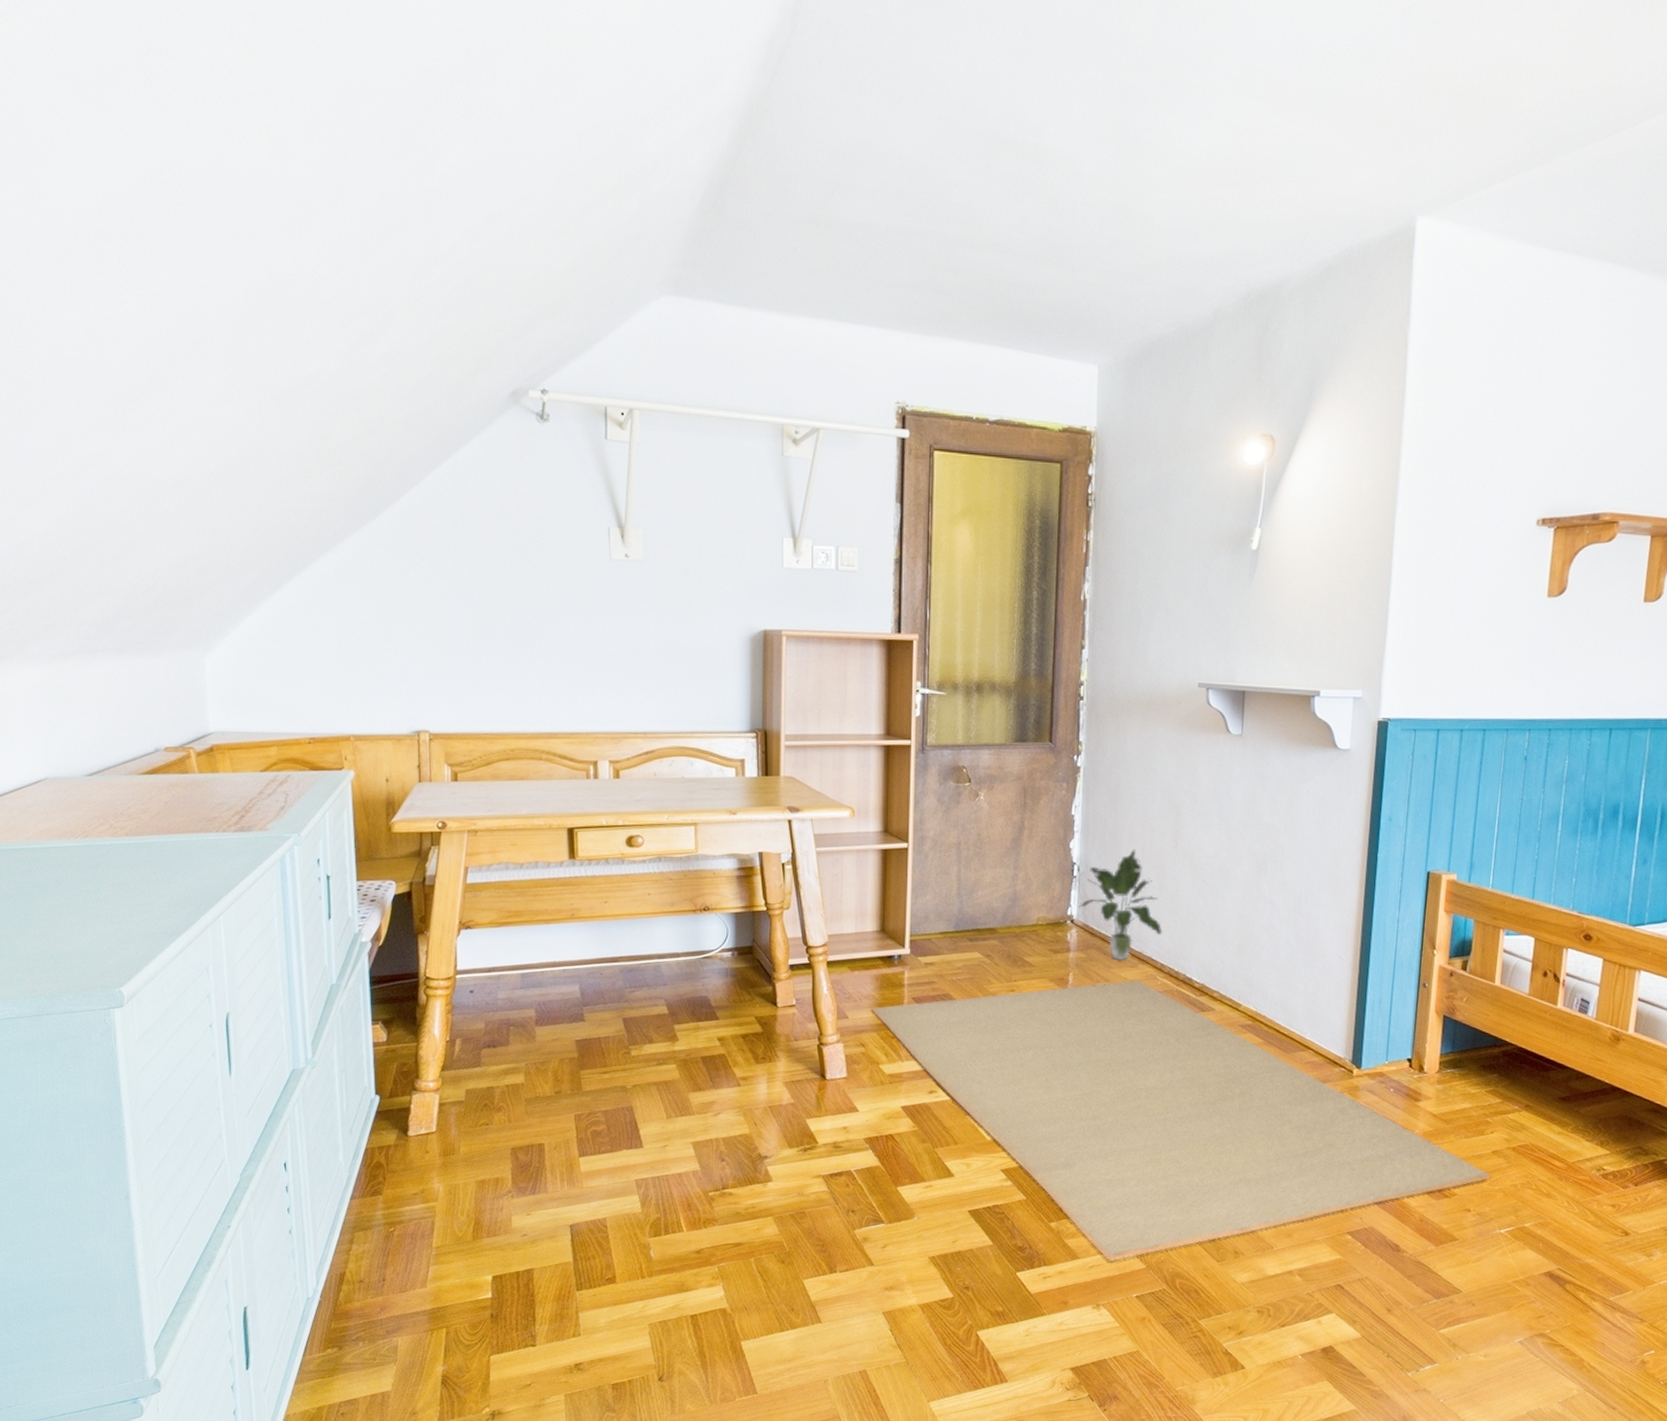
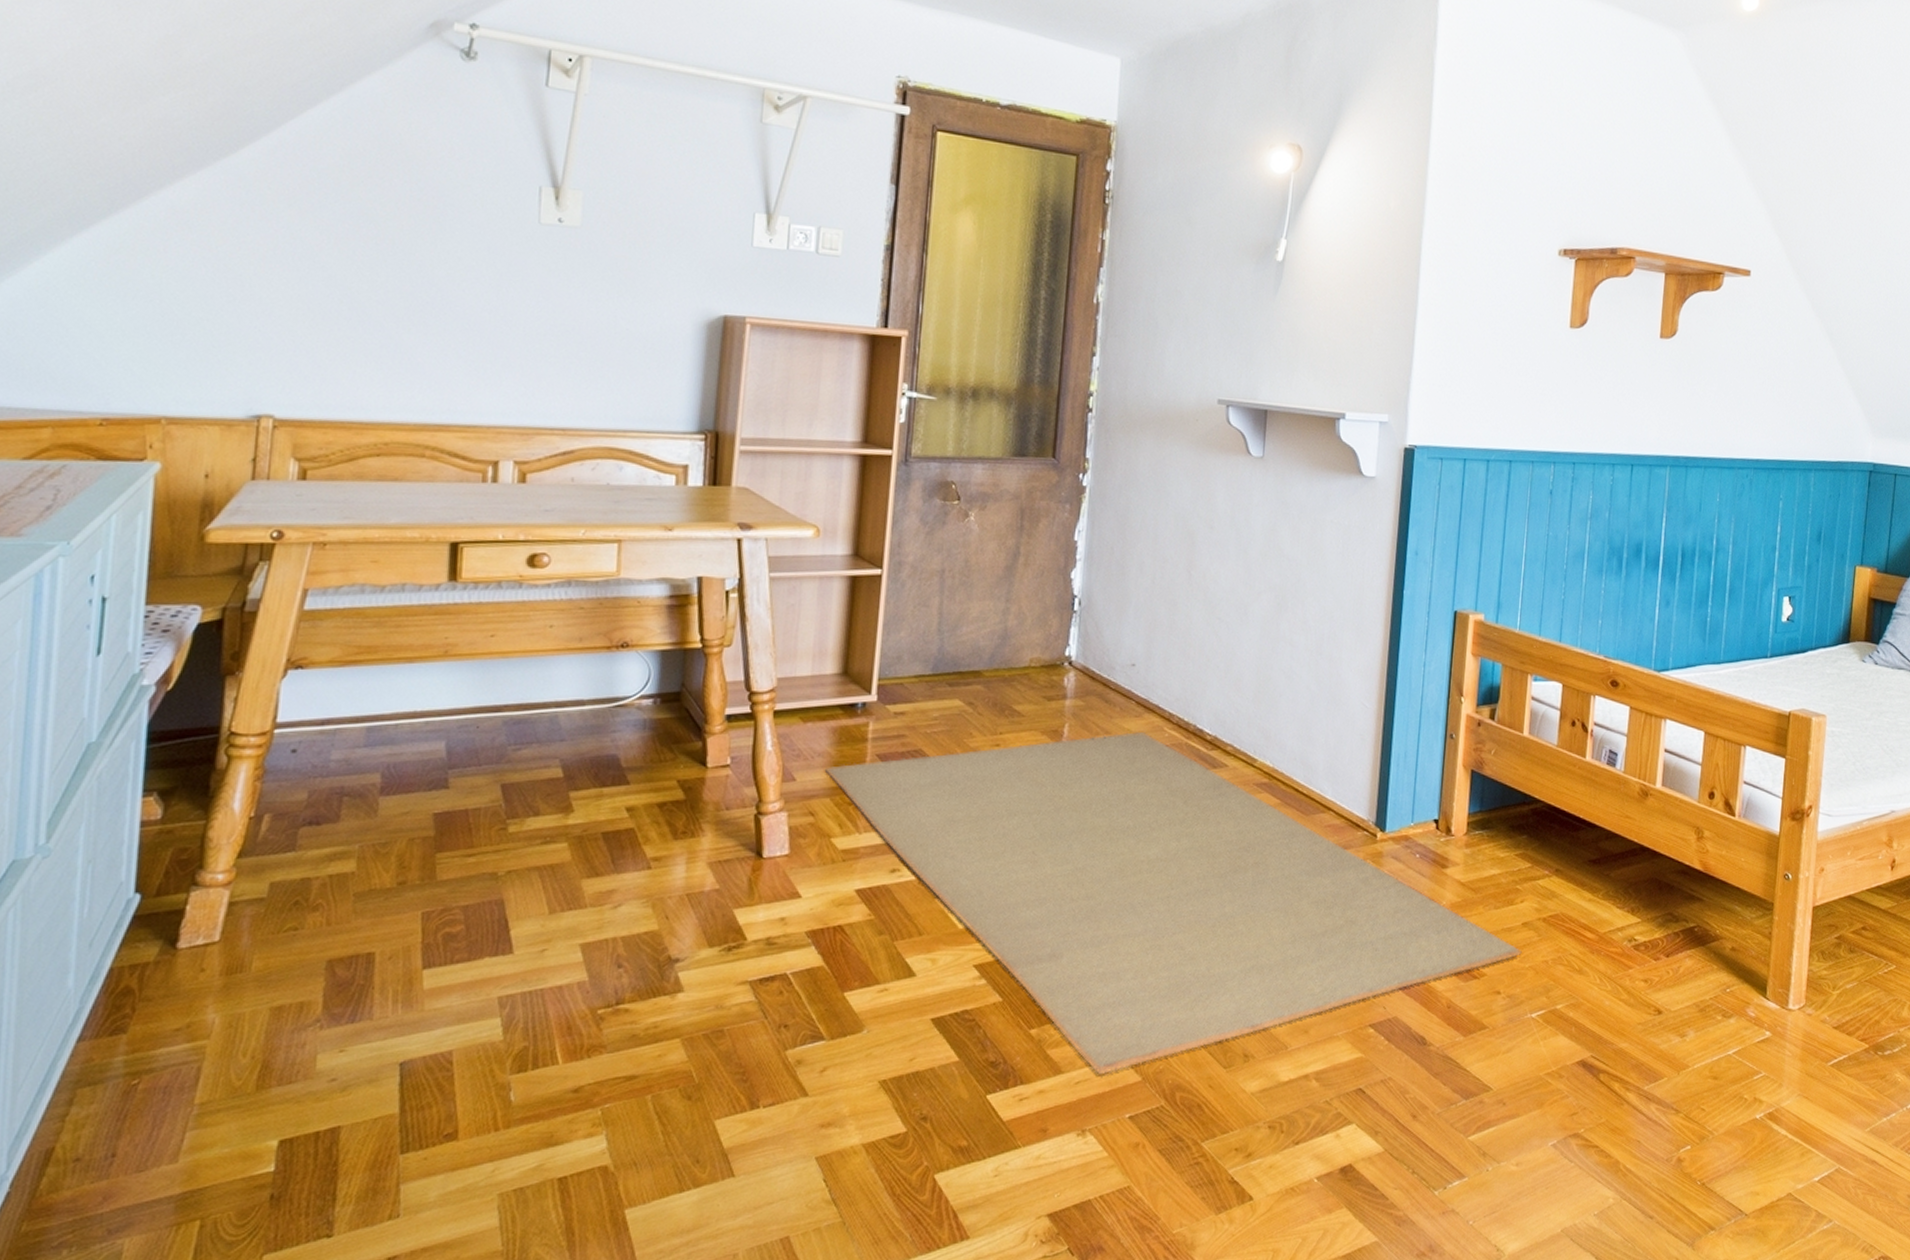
potted plant: present [1079,849,1163,961] -> none [1079,581,1172,710]

